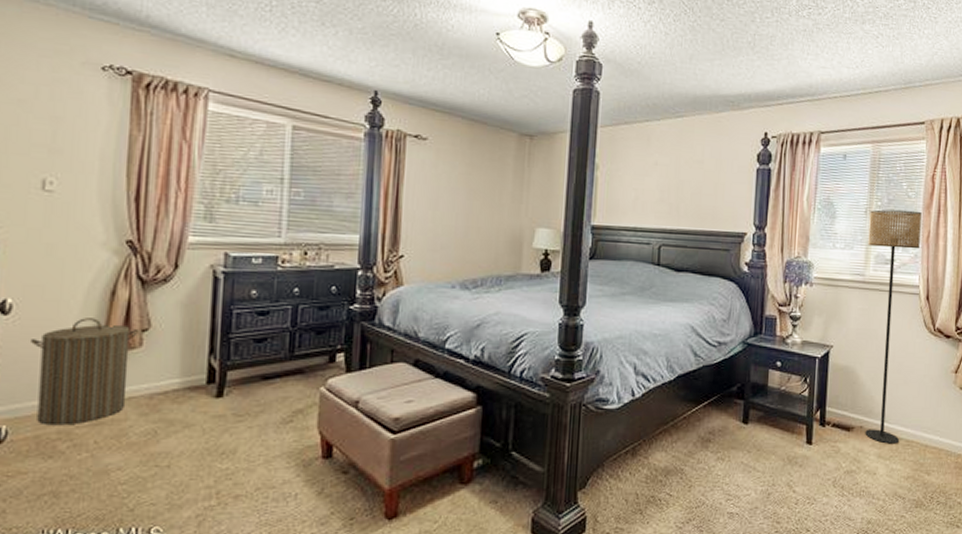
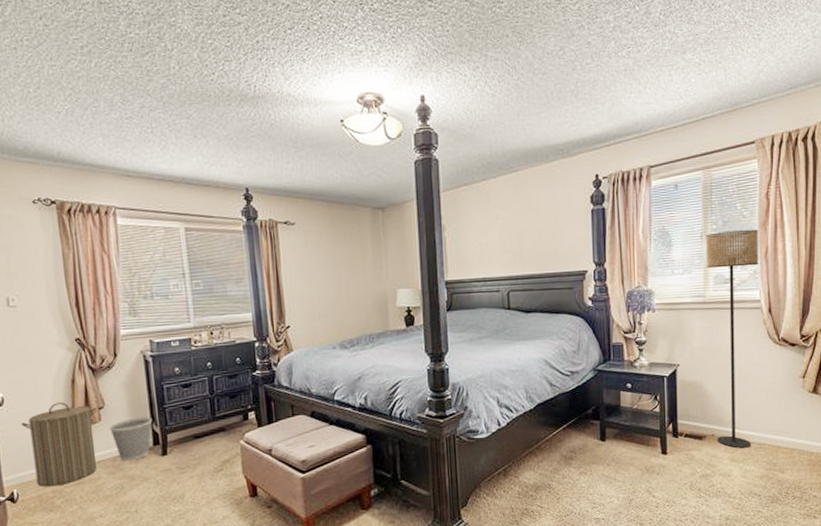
wastebasket: none [150,346,212,401] -> present [108,417,153,462]

